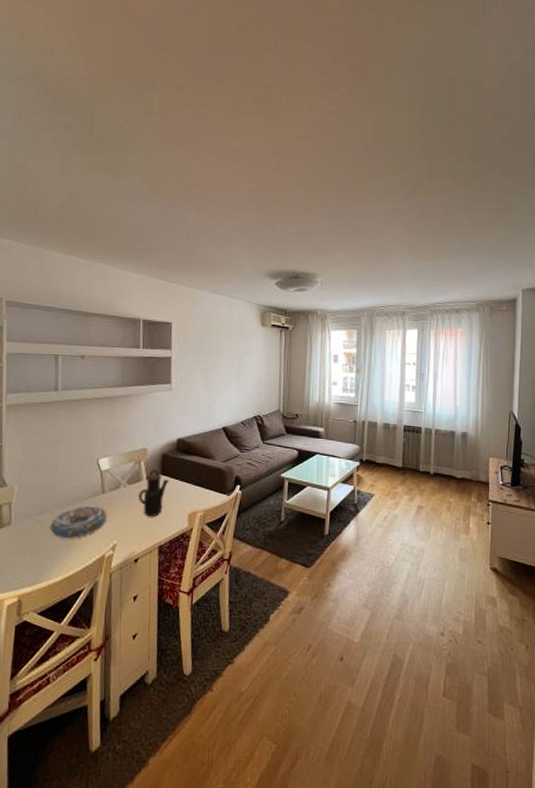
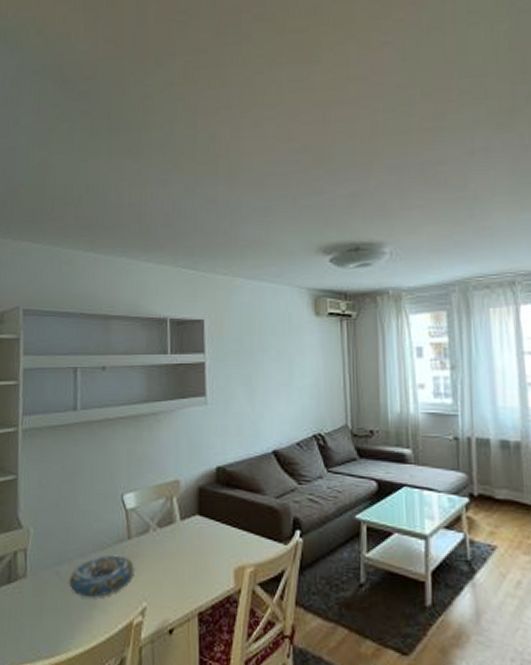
teapot: present [138,469,169,517] -> none [171,507,209,572]

